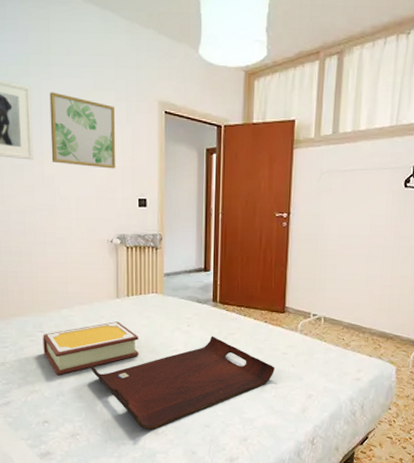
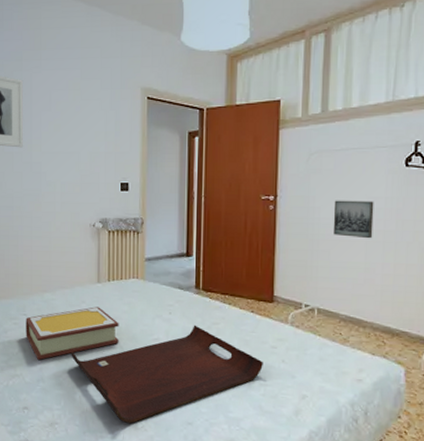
wall art: present [49,92,116,169] -> none [39,83,100,154]
wall art: none [339,218,376,254] -> present [333,200,374,239]

